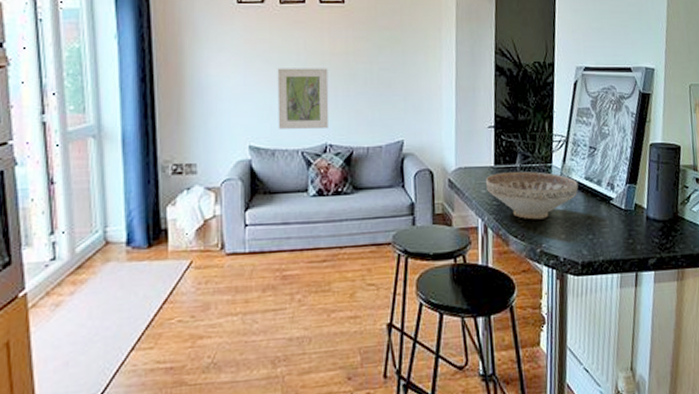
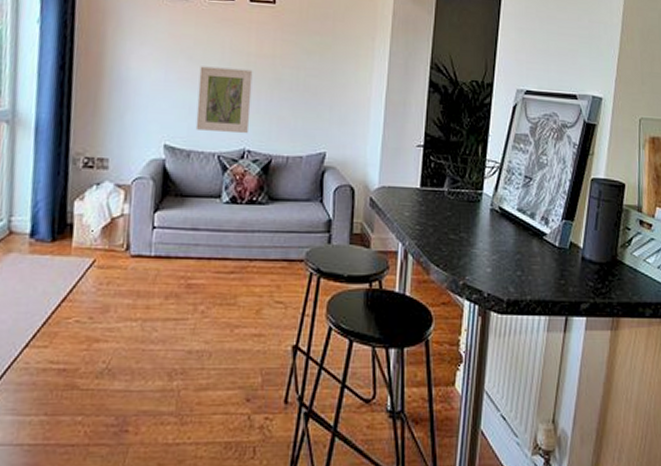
decorative bowl: present [485,171,579,220] -> none [409,195,510,250]

